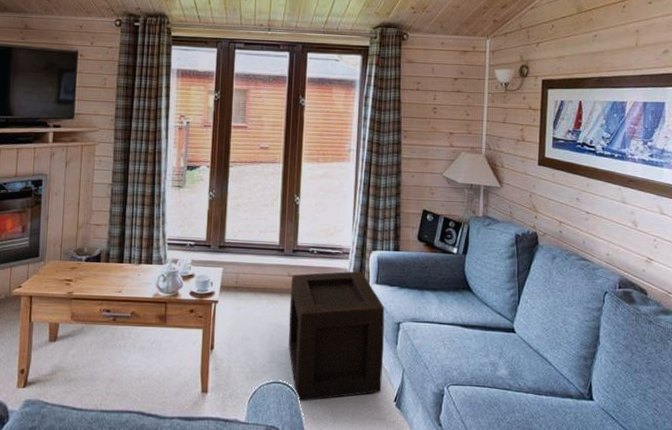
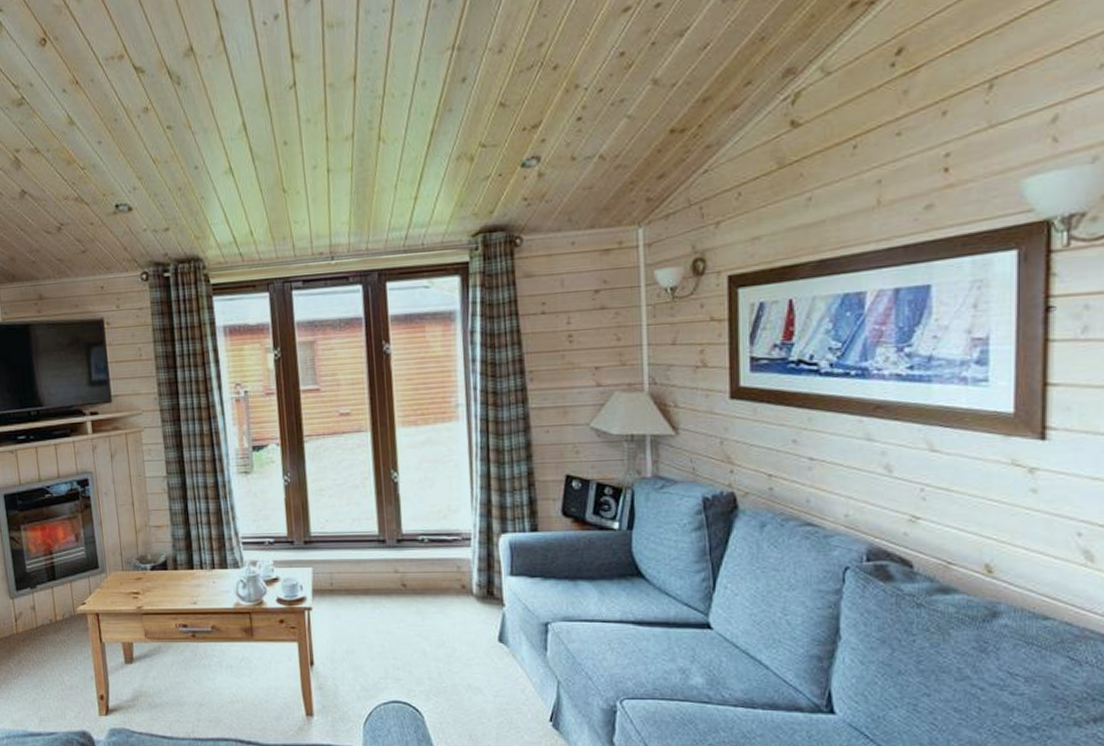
wooden crate: present [288,271,385,402] -> none [399,561,531,724]

